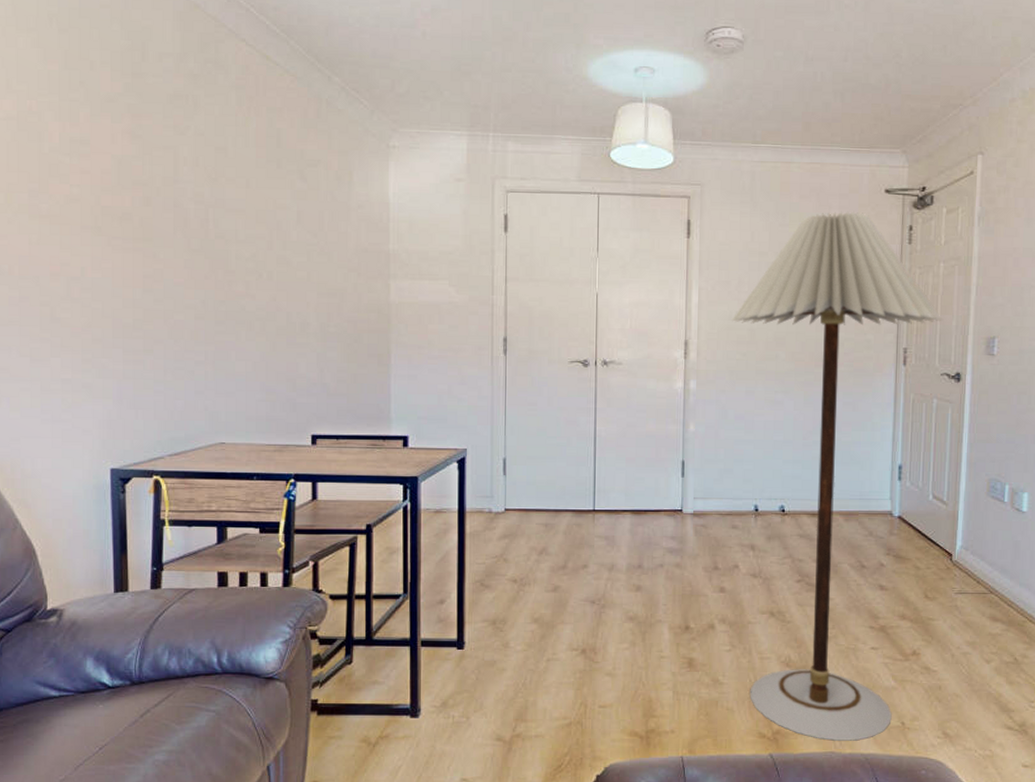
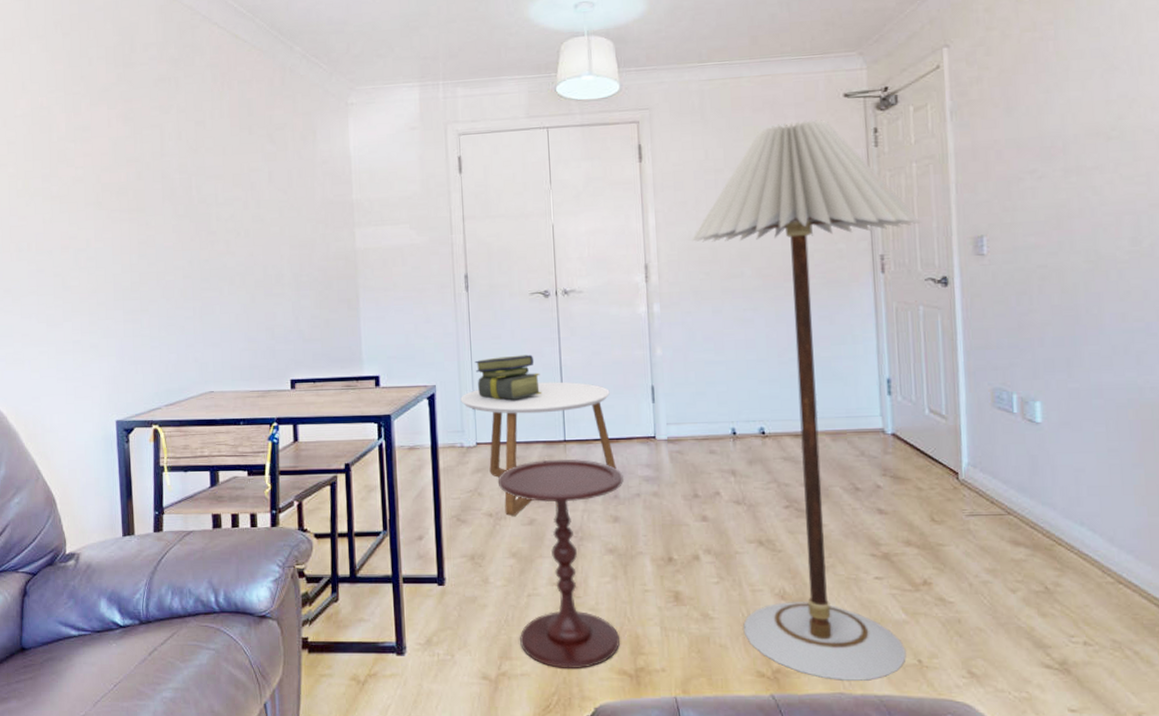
coffee table: none [492,451,642,582] -> present [460,381,616,516]
stack of books: none [508,423,575,467] -> present [474,354,542,400]
side table: none [524,528,650,730] -> present [497,458,625,668]

